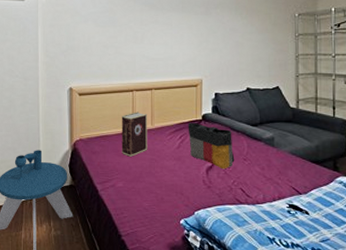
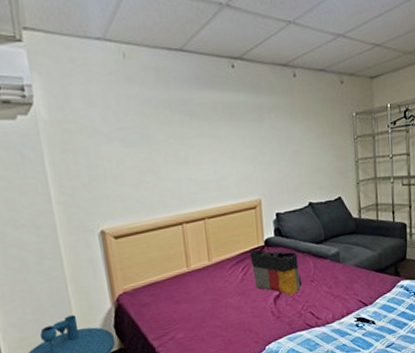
book: present [121,112,148,157] -> none [172,247,208,302]

